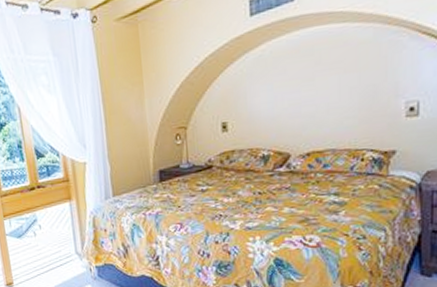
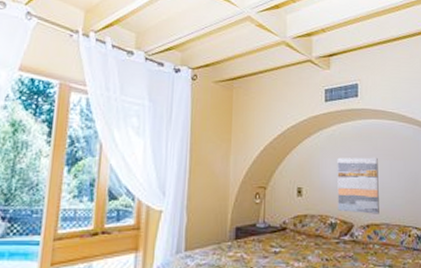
wall art: none [268,74,323,142] -> present [337,157,379,214]

